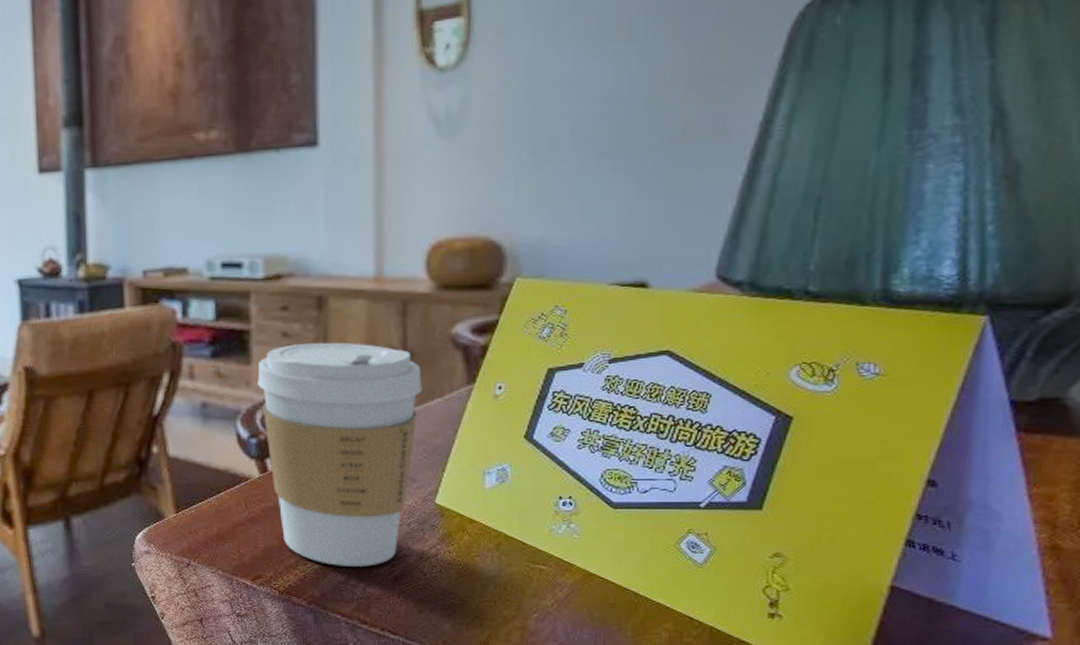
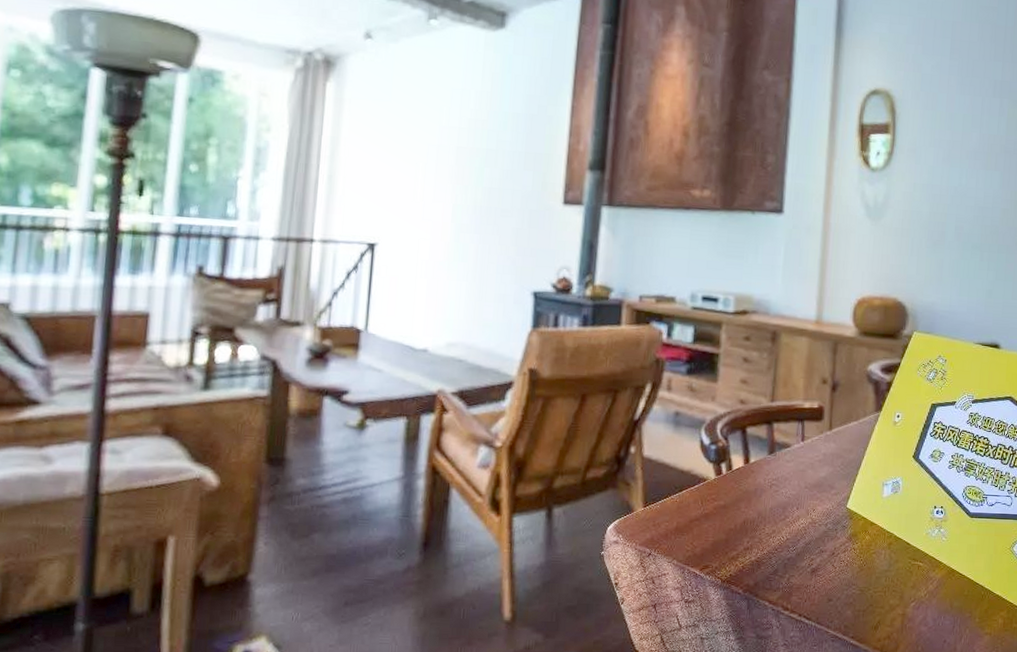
coffee cup: present [257,342,422,566] -> none [721,368,844,560]

